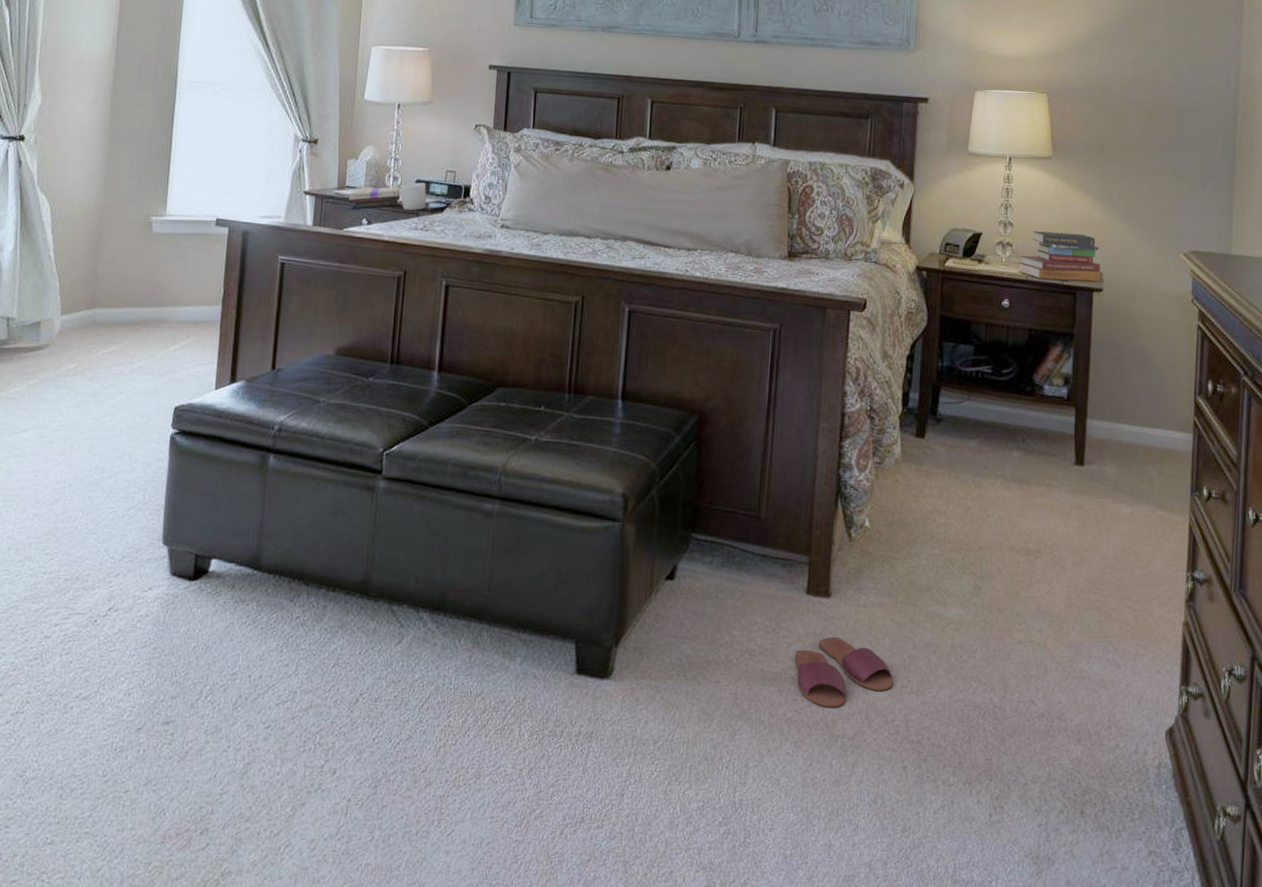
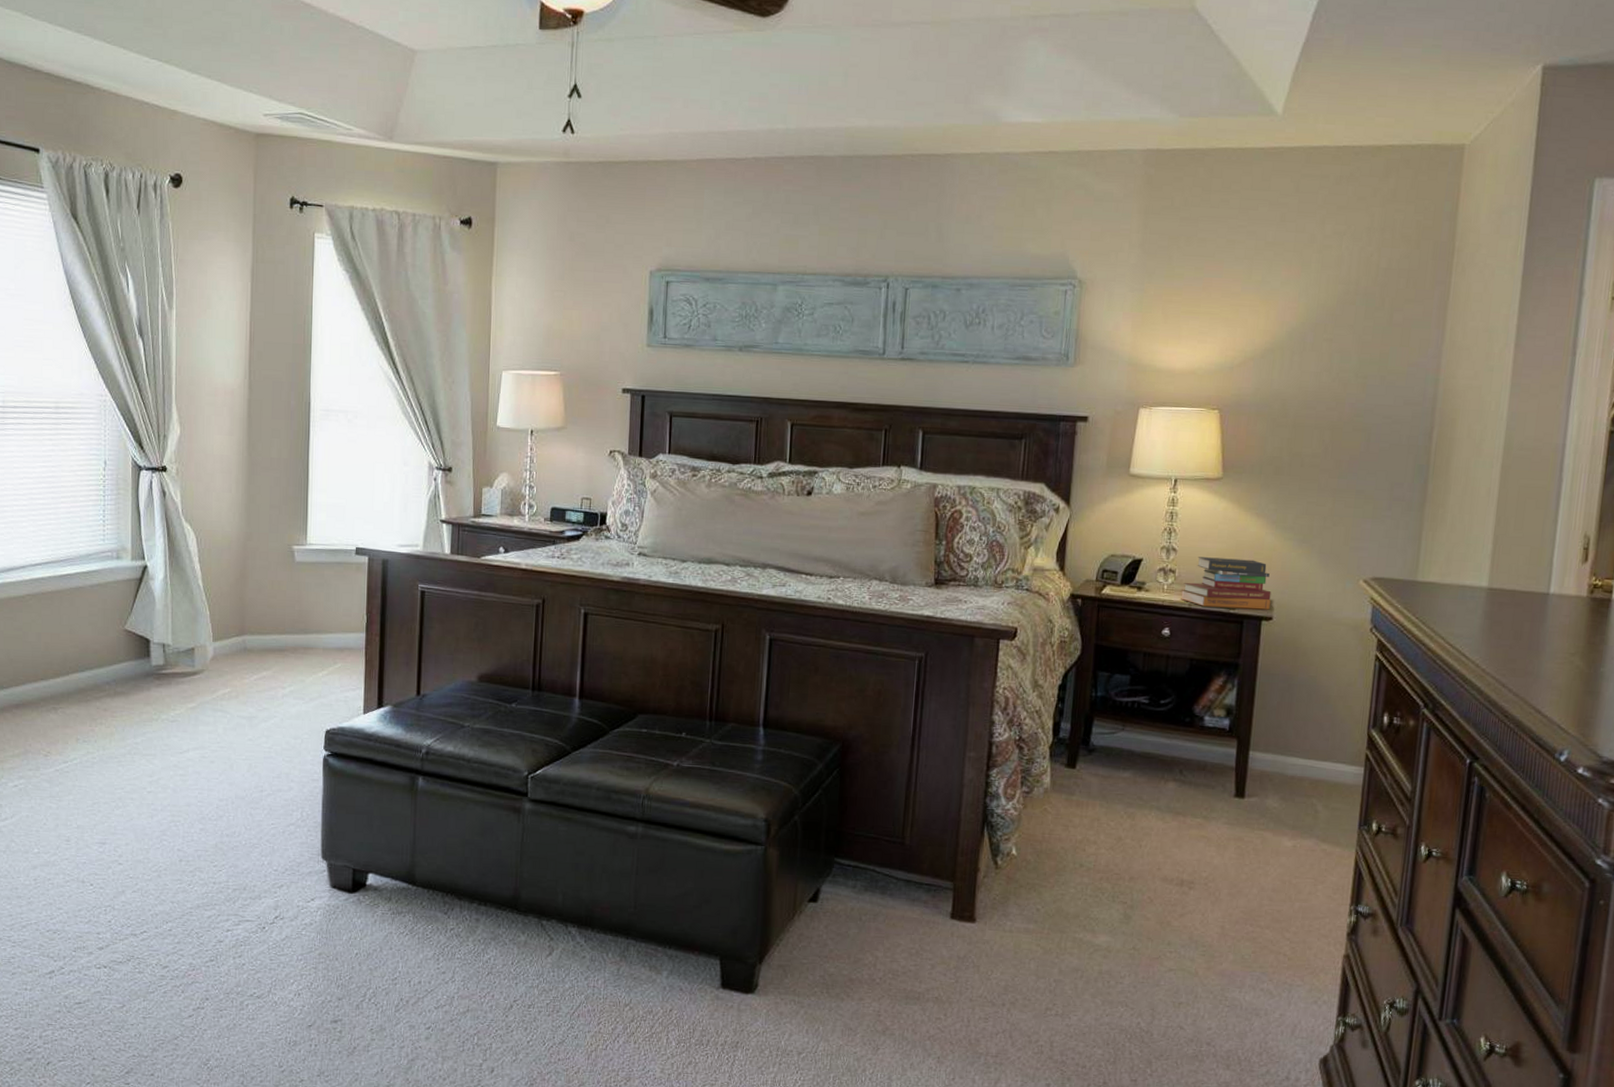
books: present [348,187,401,209] -> none [484,514,537,537]
mug: present [400,182,427,211] -> none [536,510,563,539]
slippers: present [795,636,894,708] -> none [938,960,1039,1027]

